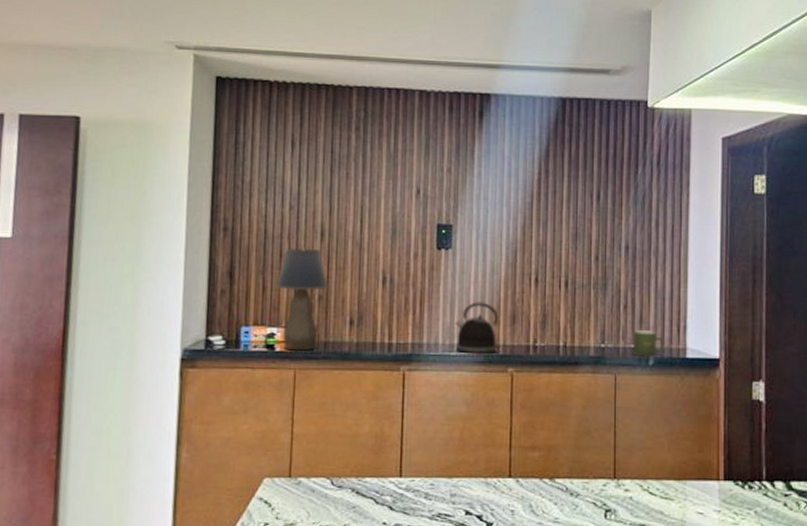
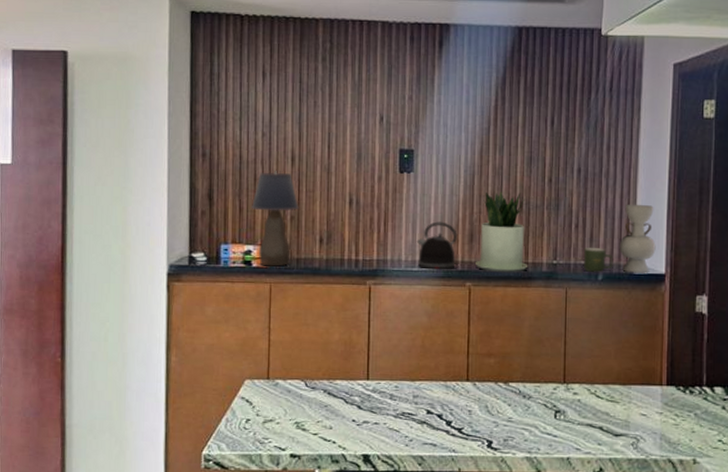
planter: none [517,270,575,358] -> present [474,191,528,273]
decorative vase: none [670,283,709,359] -> present [619,204,656,275]

